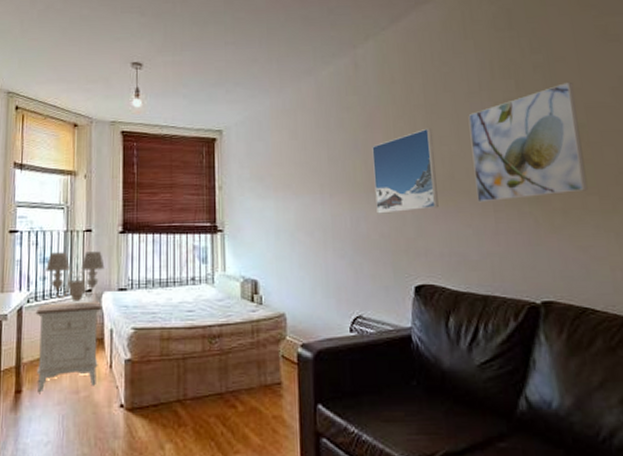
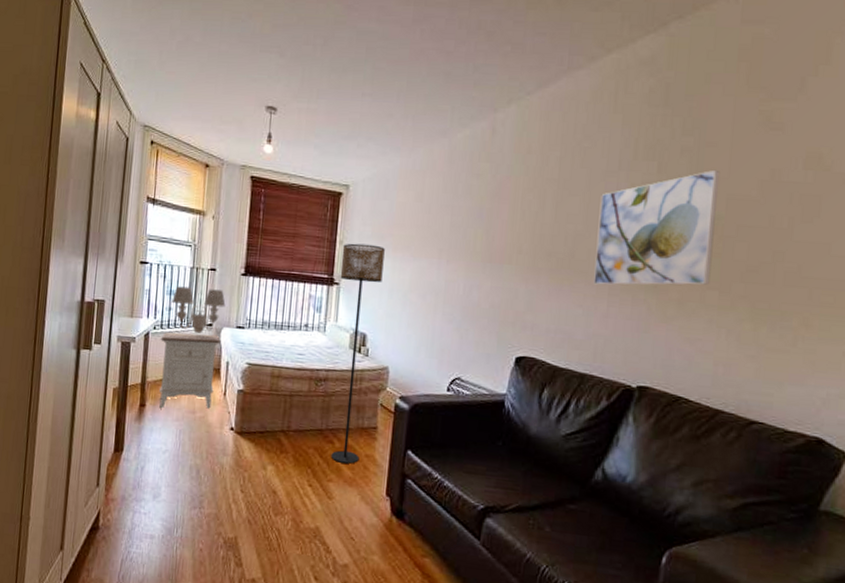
floor lamp: none [222,187,267,429] -> present [331,243,385,464]
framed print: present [372,128,439,214] -> none [490,204,561,286]

